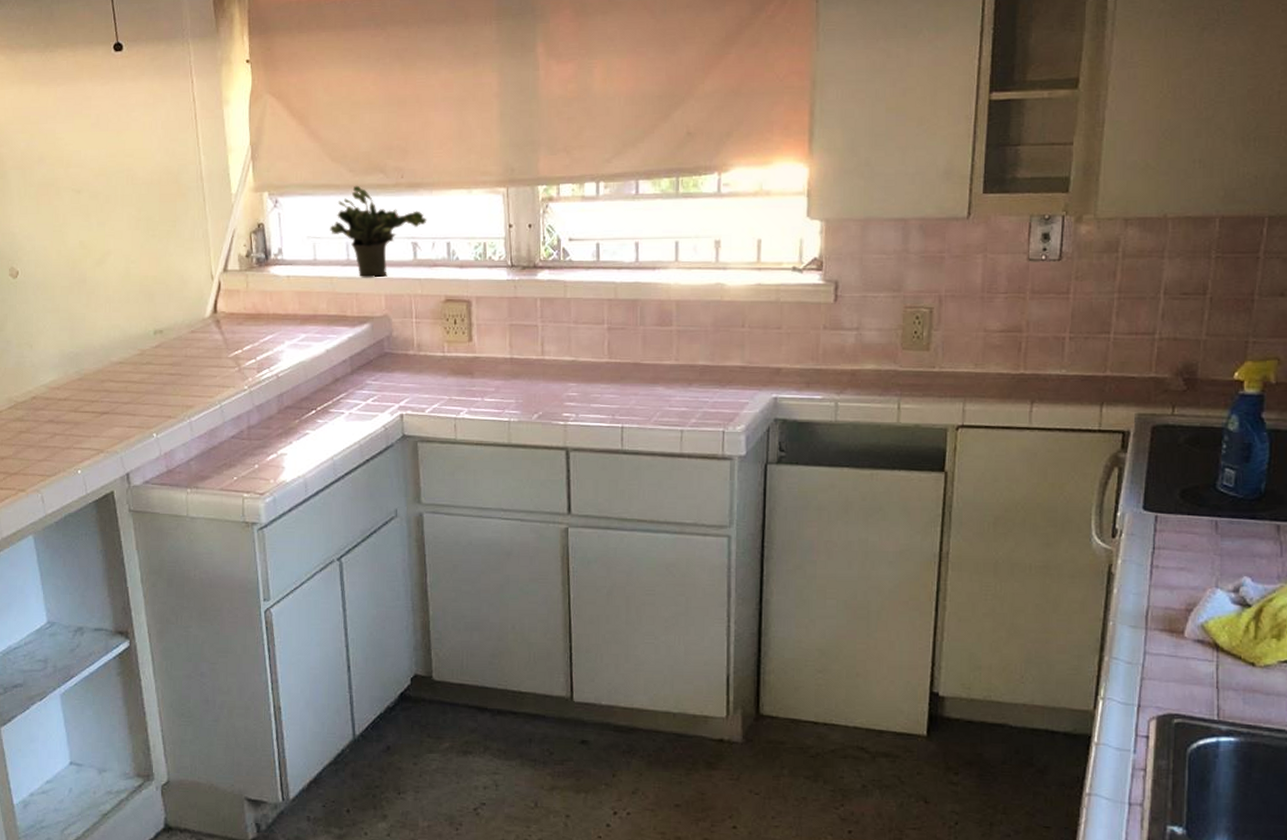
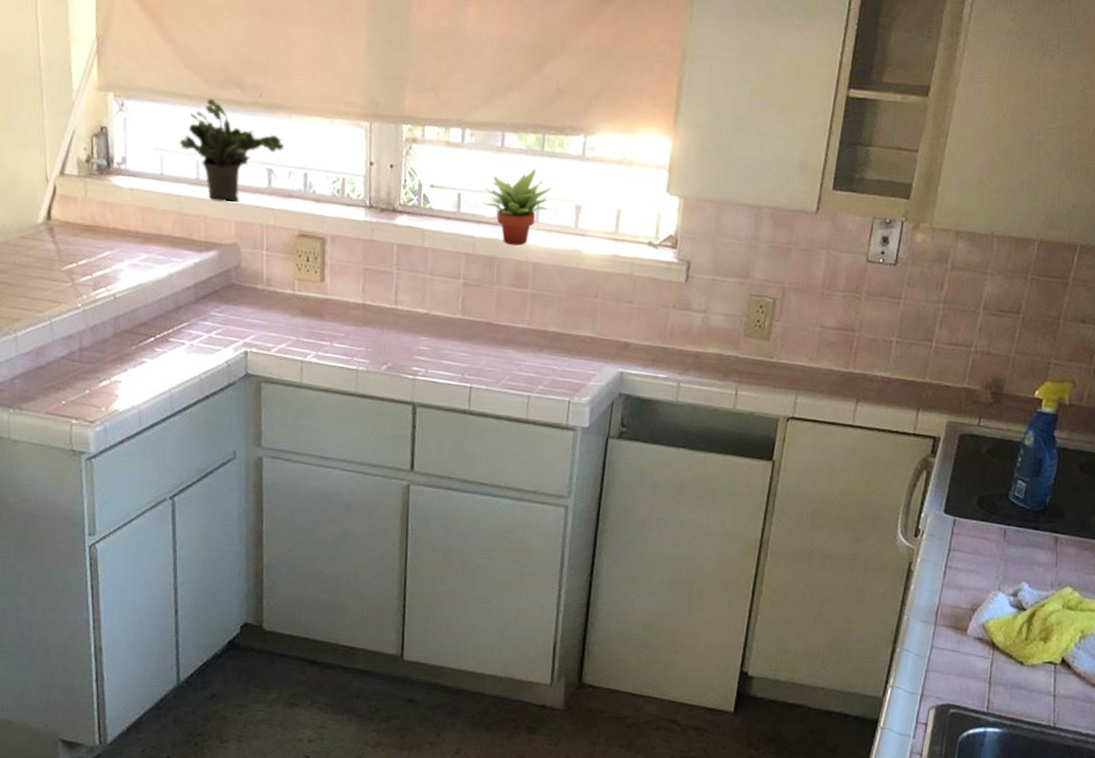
succulent plant: none [621,211,688,287] -> present [483,169,551,247]

